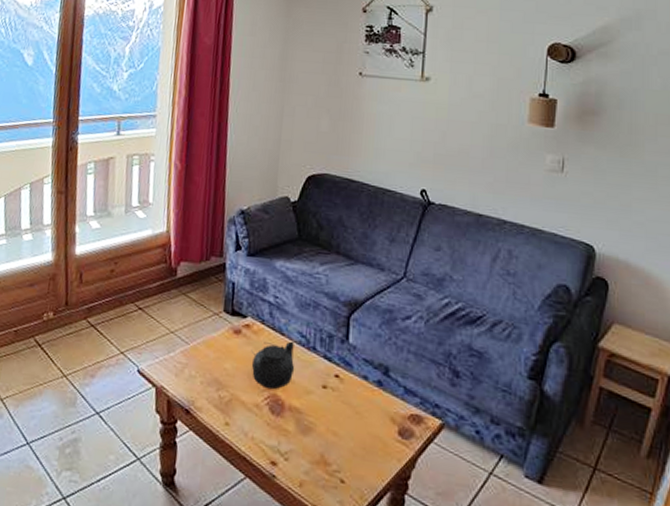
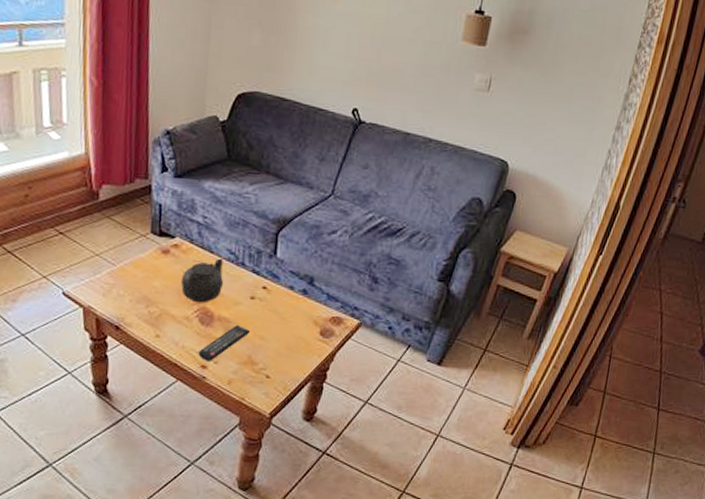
remote control: none [268,416,323,458] -> present [198,324,251,361]

